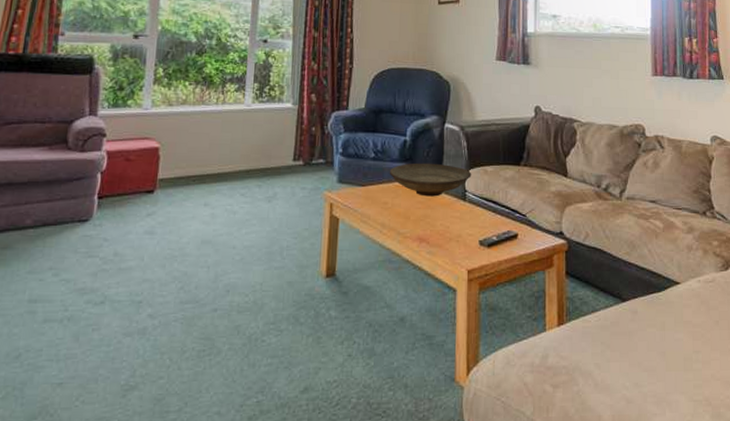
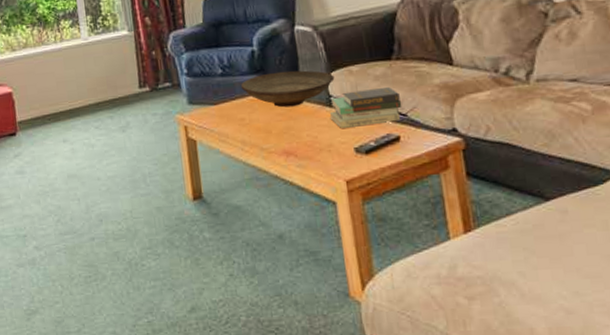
books: none [462,188,523,222] -> present [329,86,402,128]

